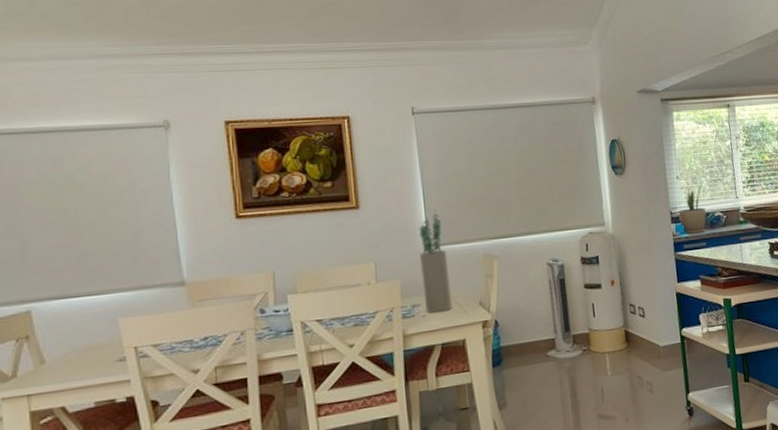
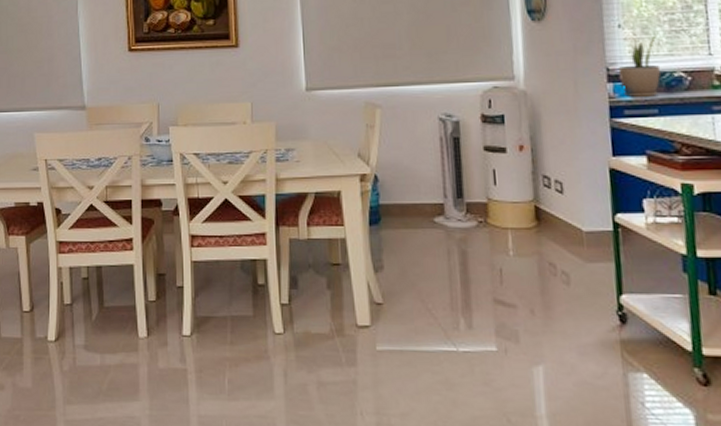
vase: present [419,209,452,313] -> none [296,51,328,159]

